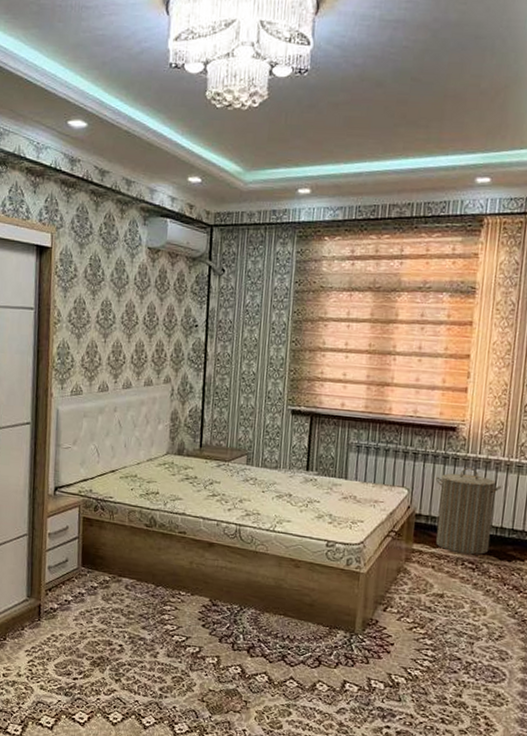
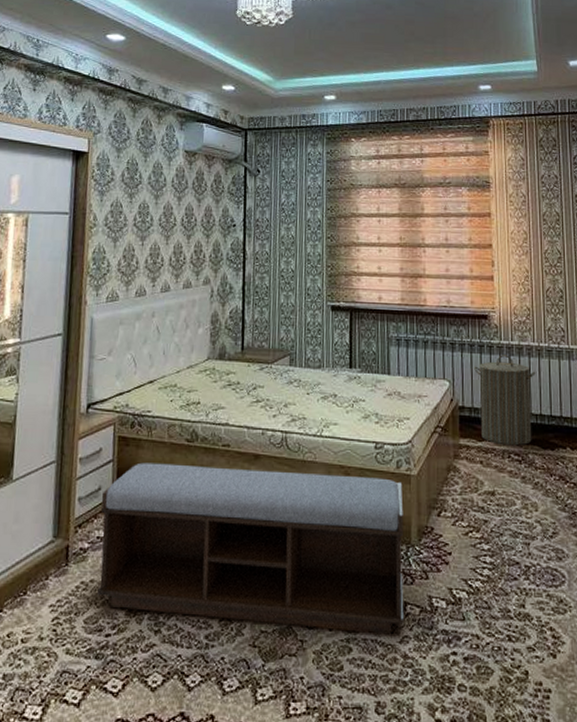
bench: none [66,541,351,705] -> present [97,462,404,634]

